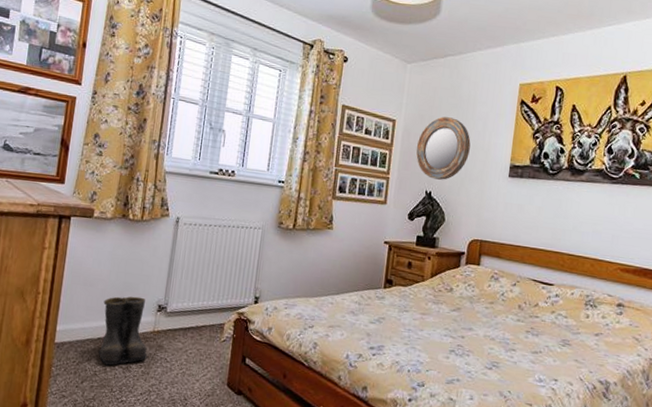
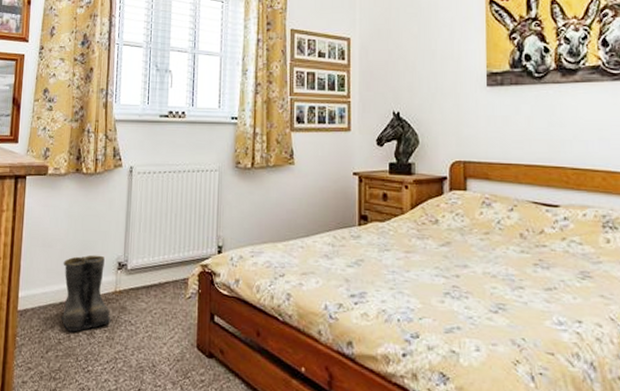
home mirror: present [416,116,471,180] -> none [376,28,438,98]

